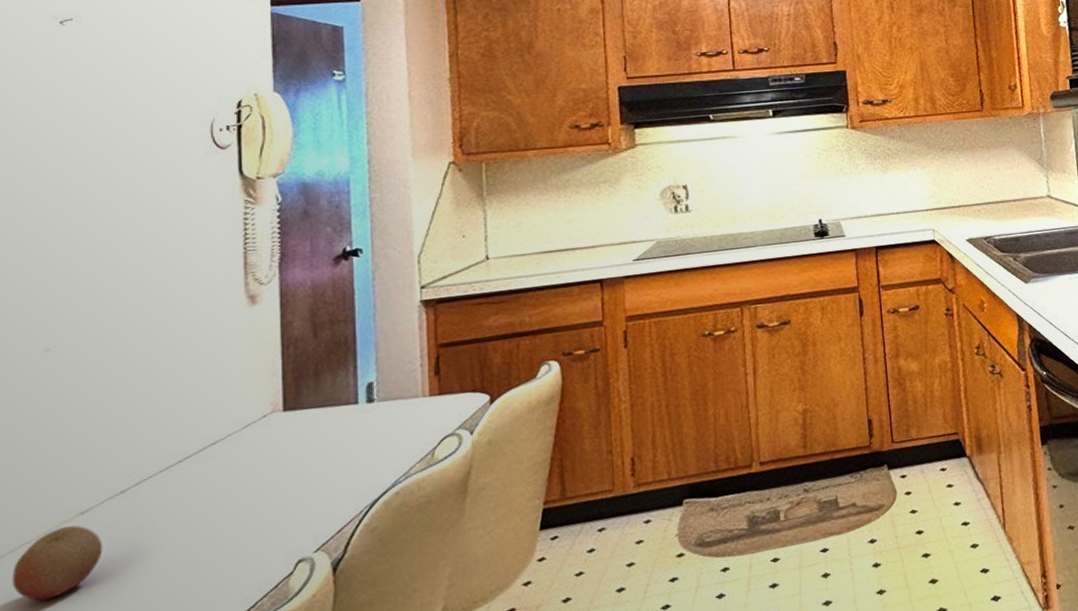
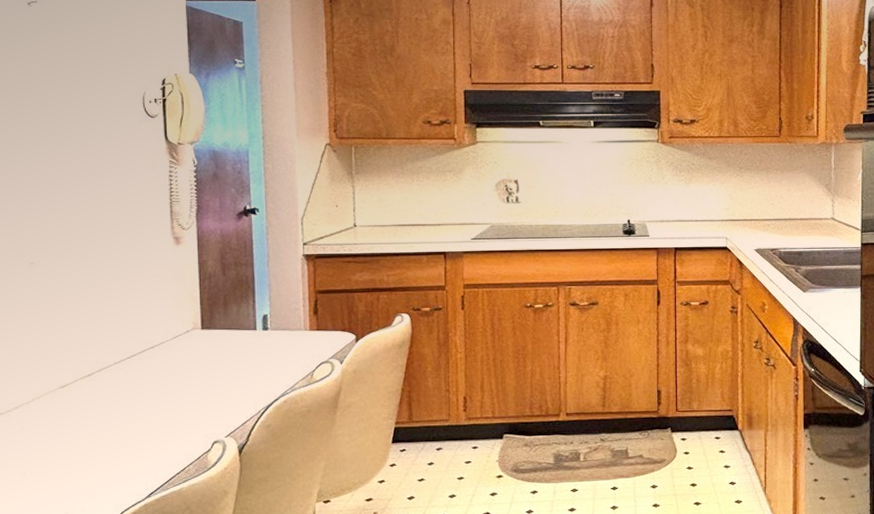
fruit: present [11,525,103,601] -> none [16,394,77,446]

